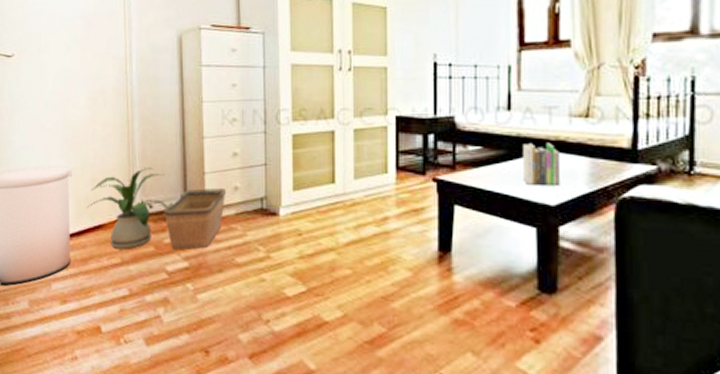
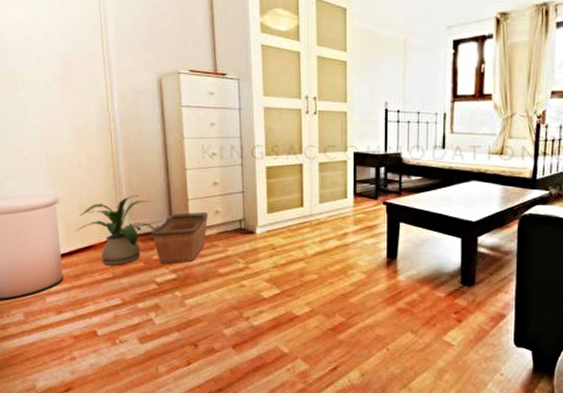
books: present [522,142,561,185] -> none [452,173,481,206]

